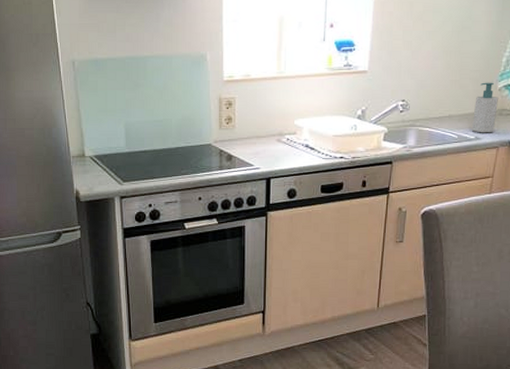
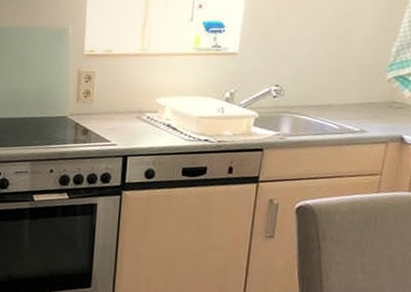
soap bottle: present [471,82,498,133] -> none [355,72,387,127]

